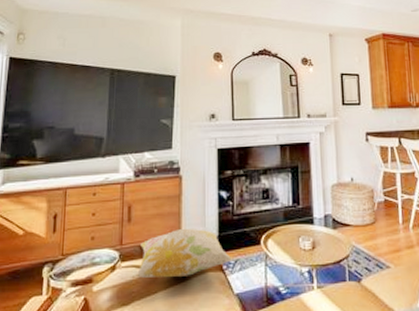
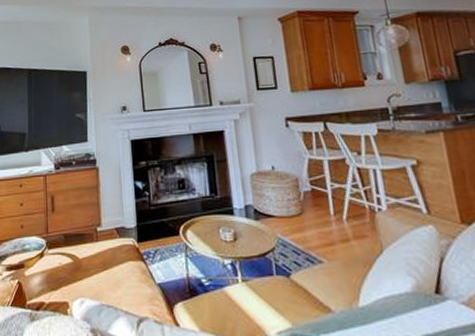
decorative pillow: present [135,228,232,278] -> none [62,217,152,266]

